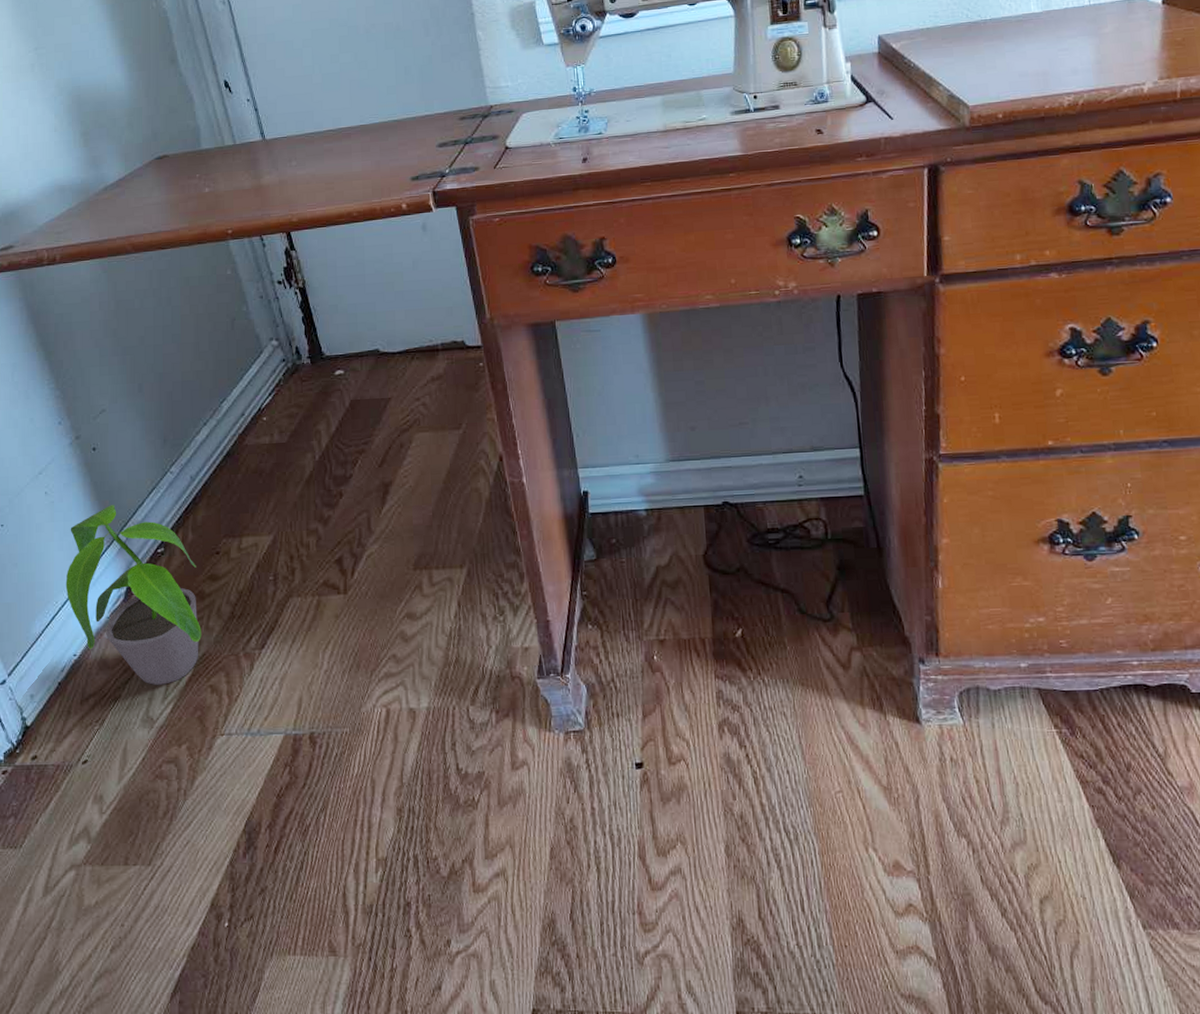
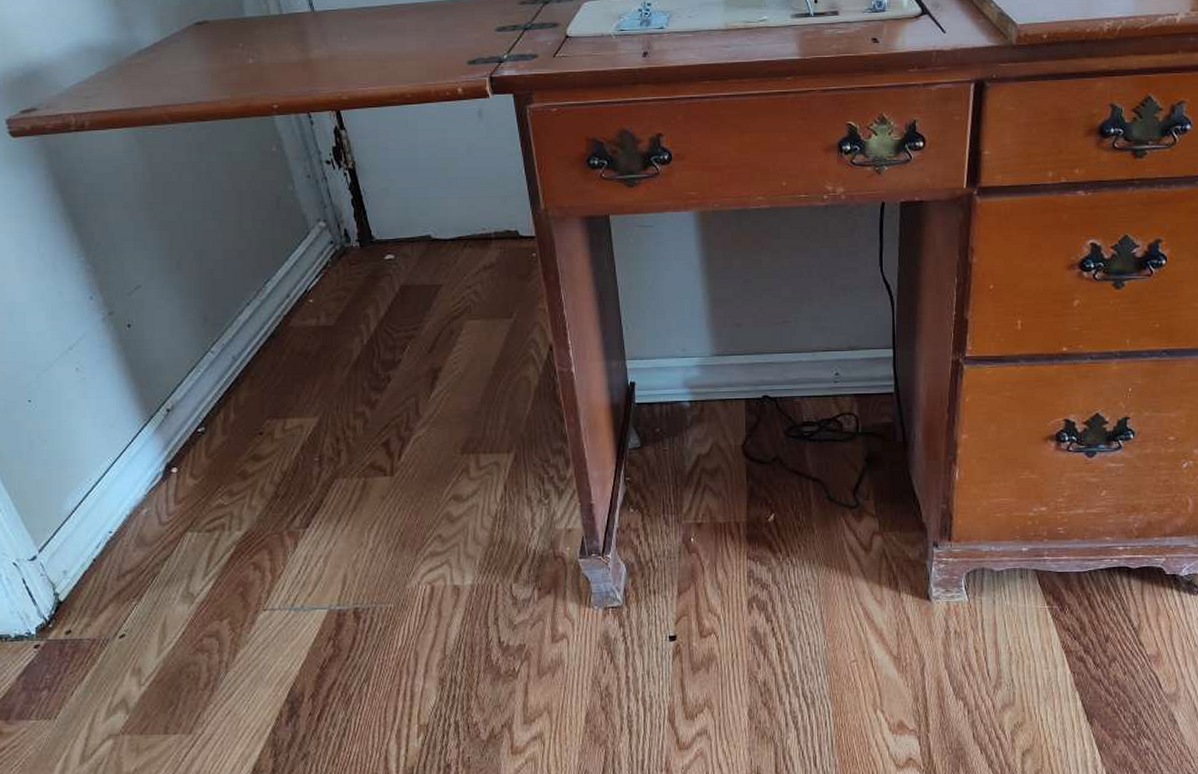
potted plant: present [65,505,201,685] -> none [99,383,244,562]

